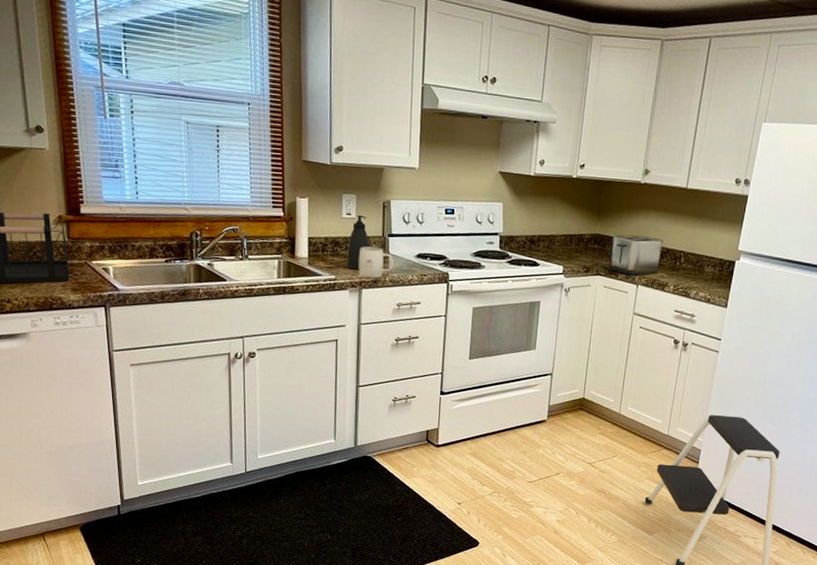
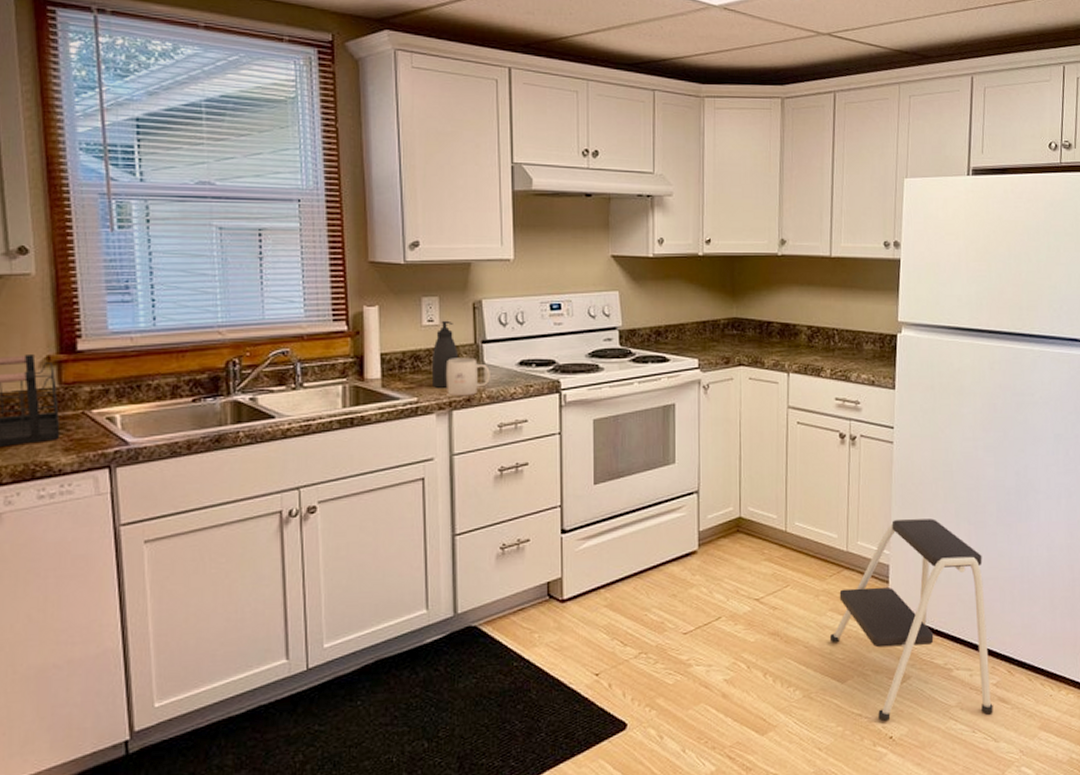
toaster: present [607,234,664,276] -> none [749,314,813,362]

